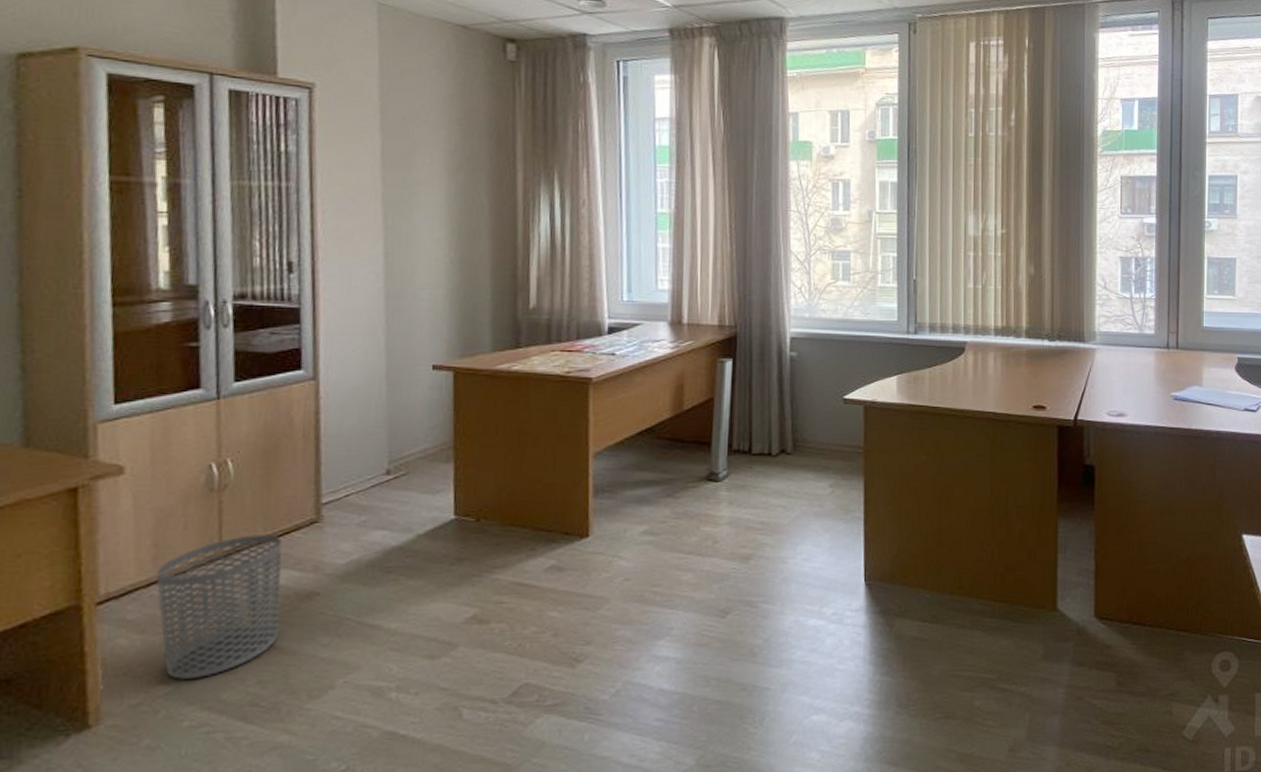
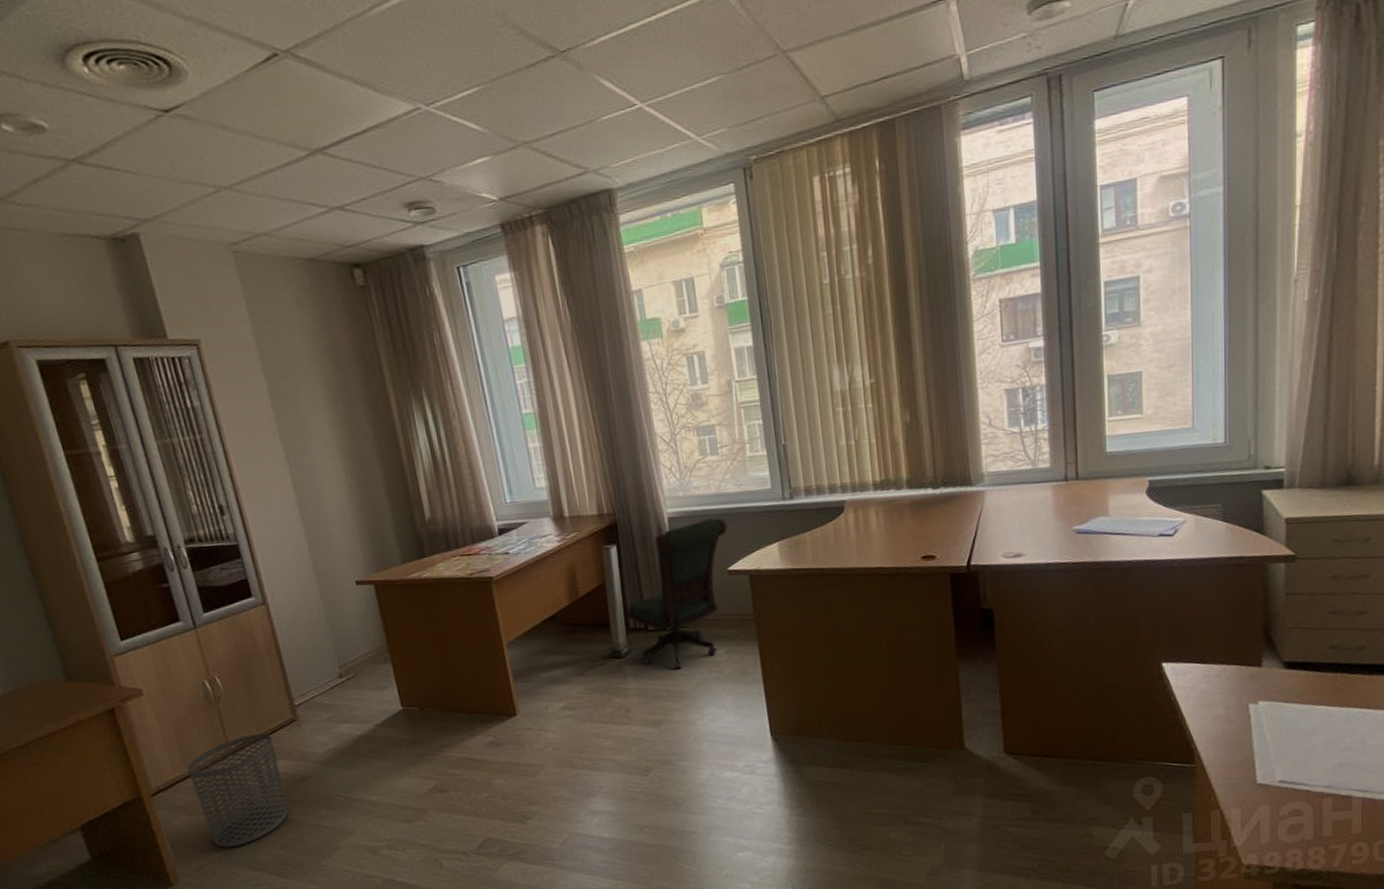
office chair: none [731,344,849,500] -> present [626,518,728,670]

